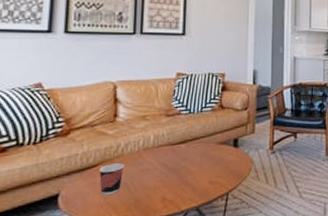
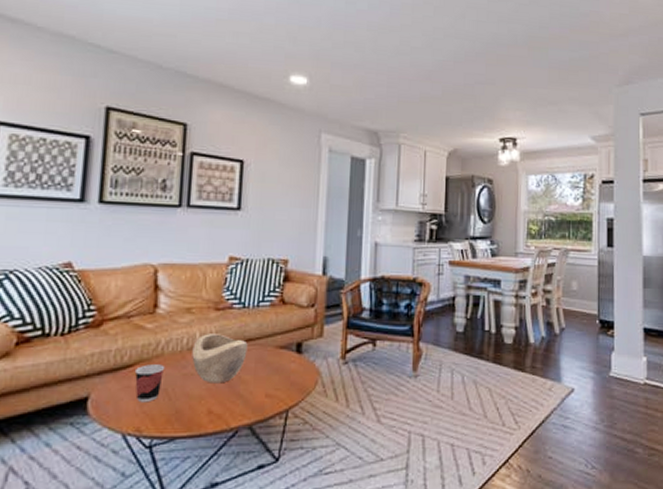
decorative bowl: none [147,135,194,176] -> present [192,334,248,384]

